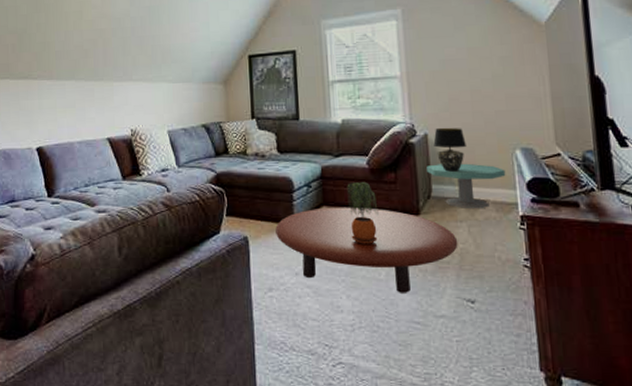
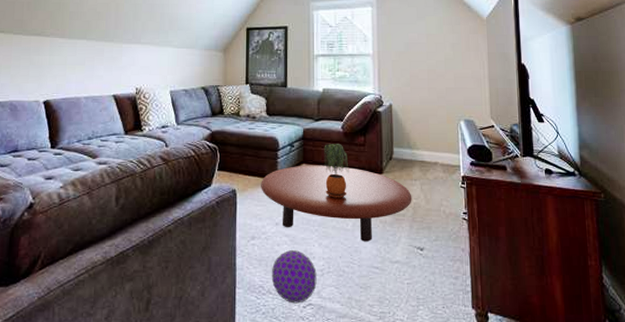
ball: none [293,303,347,362] -> present [271,250,317,304]
side table: present [427,163,506,209] -> none [390,130,452,170]
table lamp: present [433,127,466,172] -> none [396,99,422,137]

